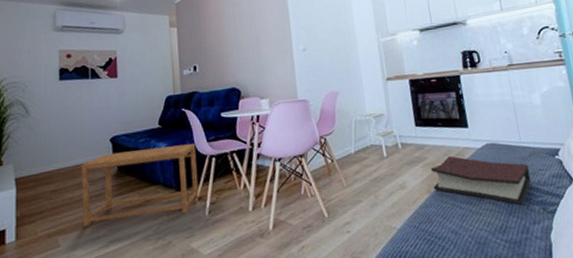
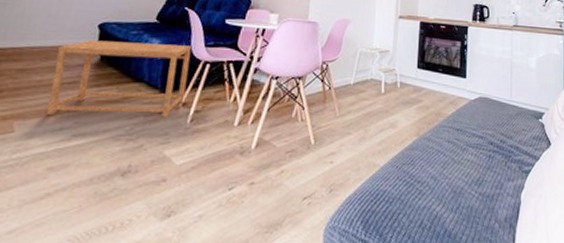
hardback book: present [430,155,531,206] -> none [422,102,514,161]

